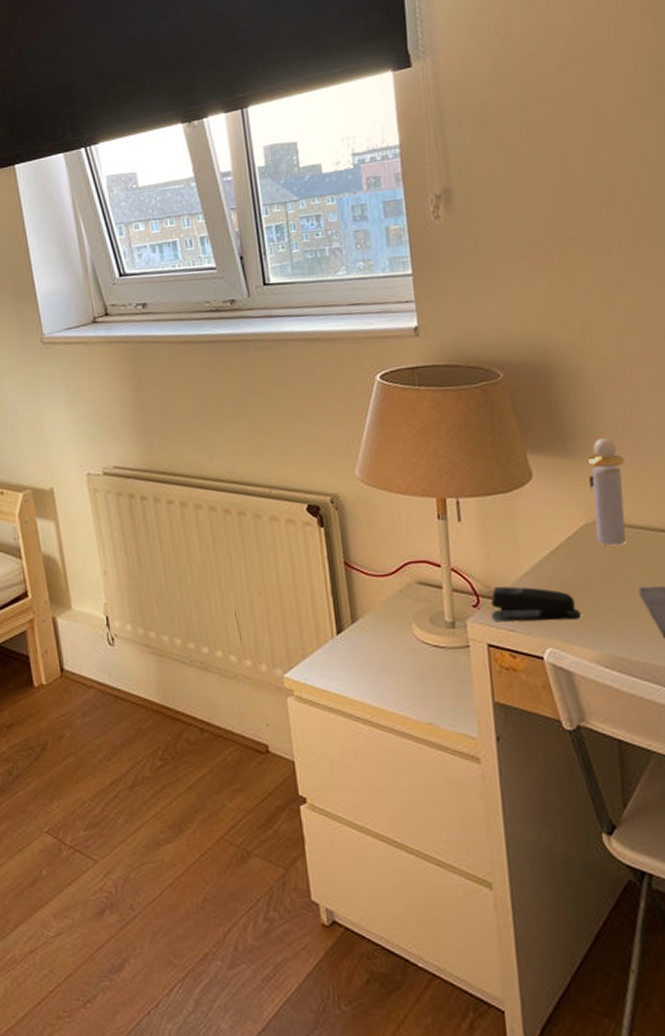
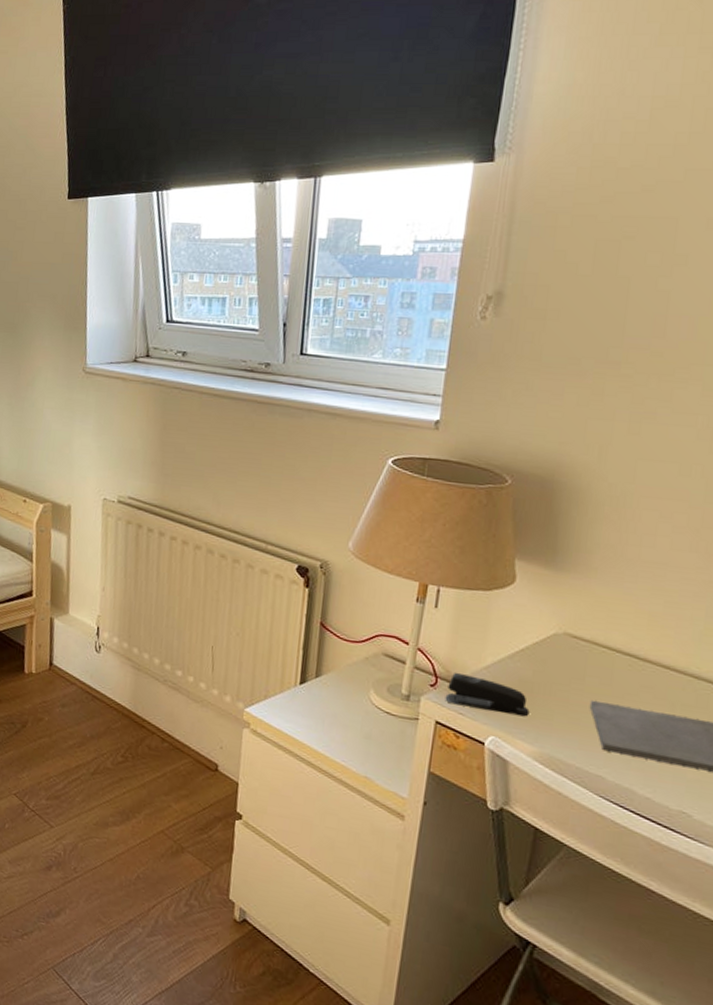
perfume bottle: present [587,437,626,546] -> none [562,557,609,660]

